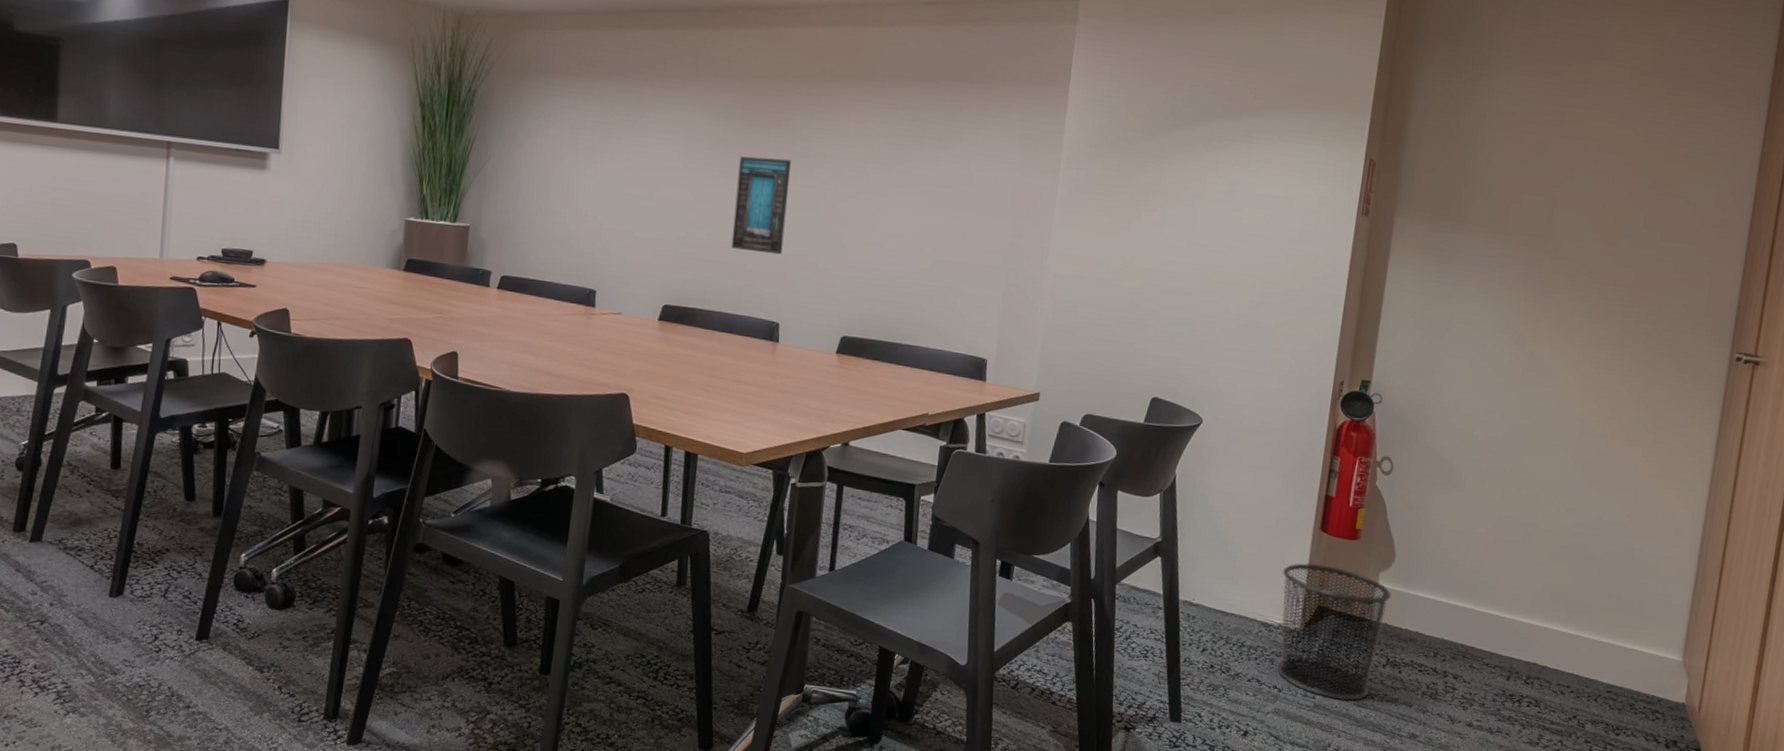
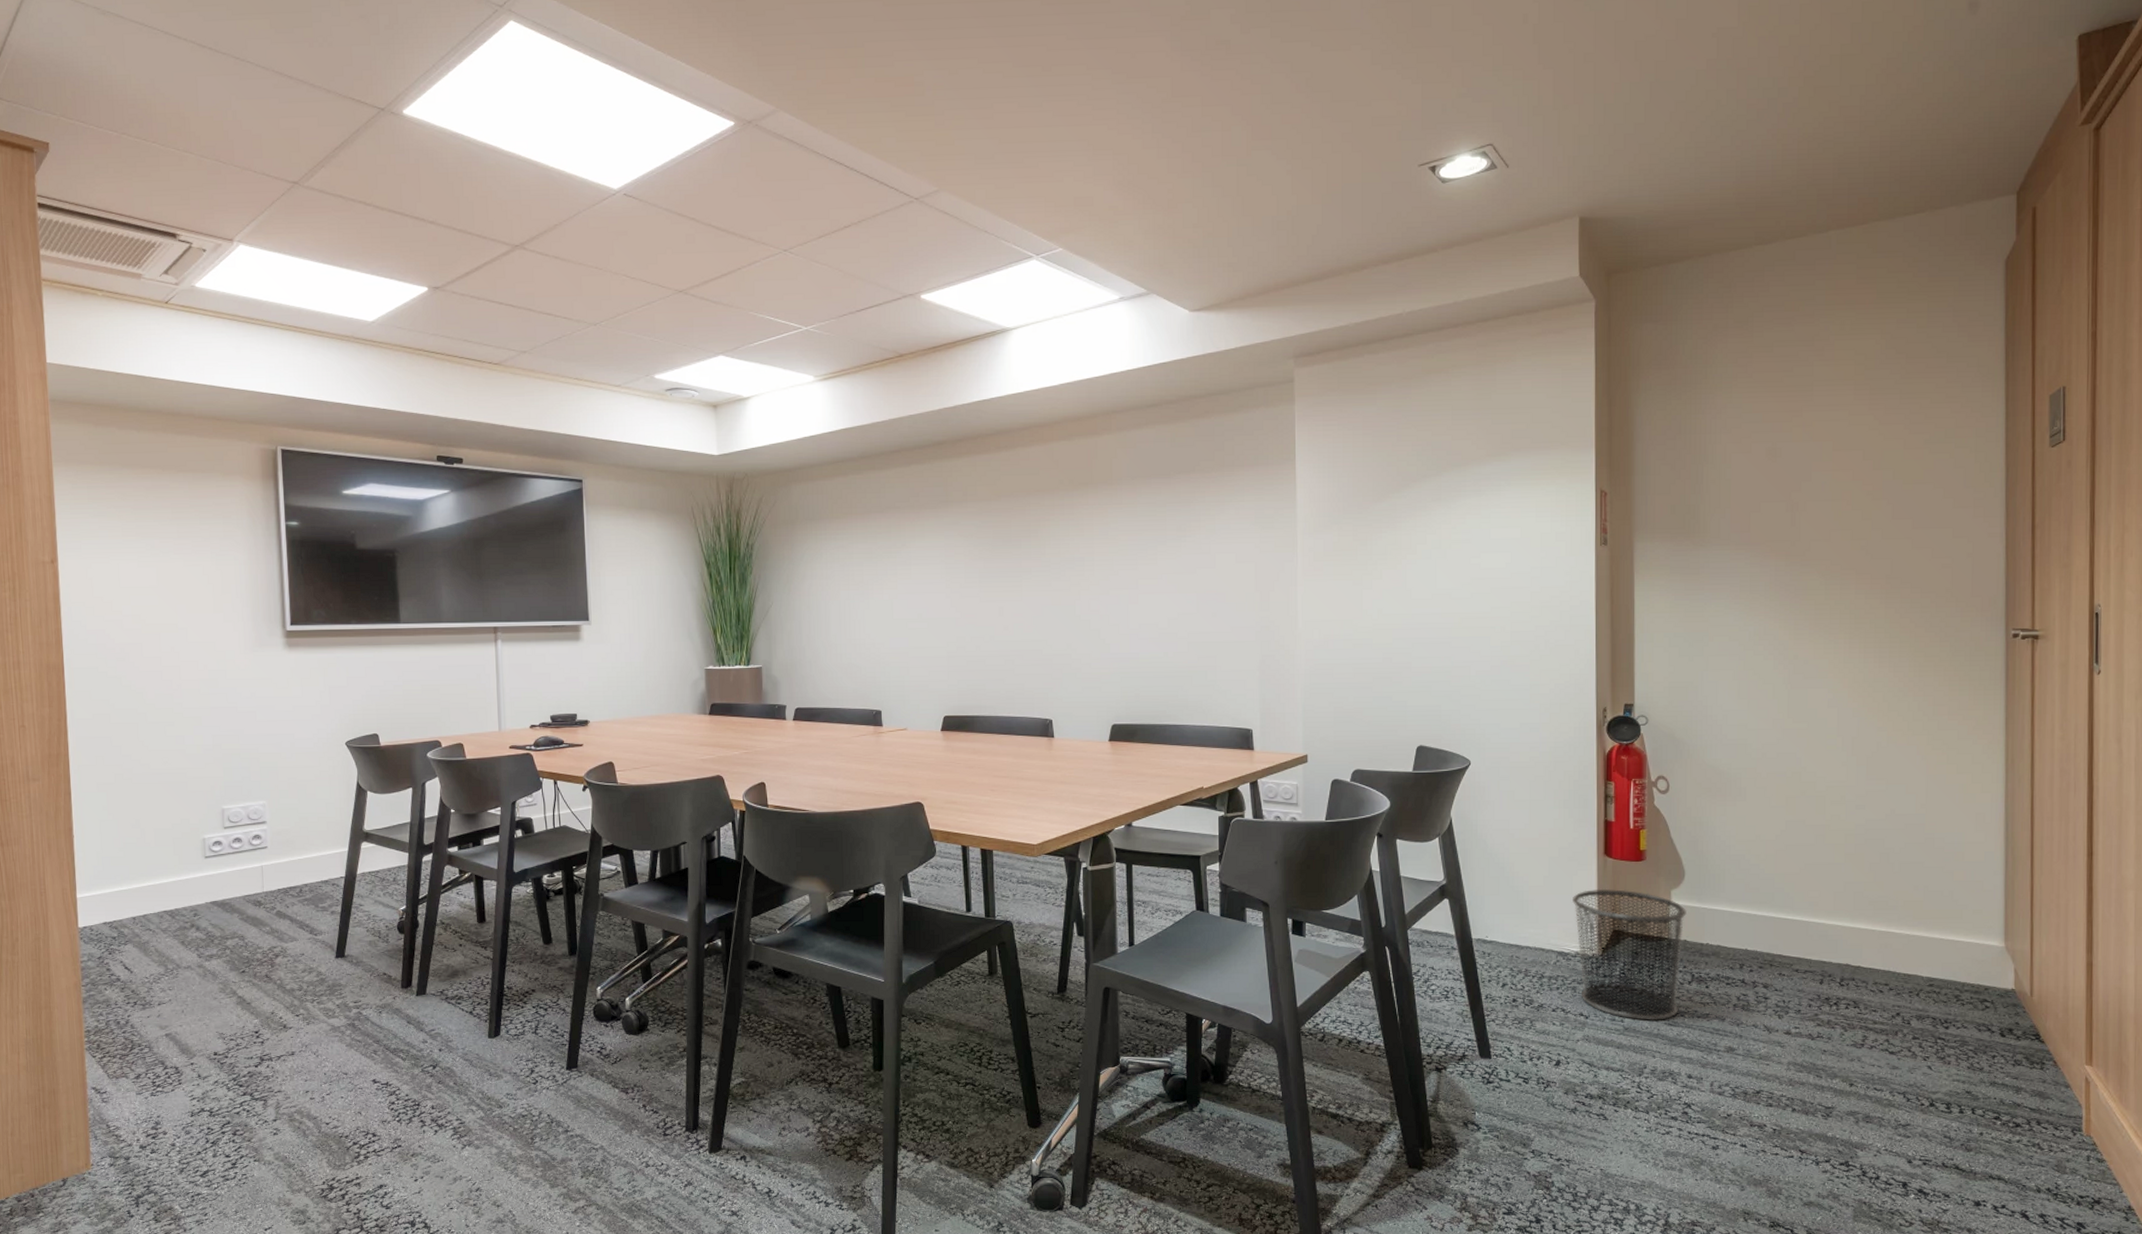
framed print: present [731,156,791,255] -> none [997,567,1046,657]

